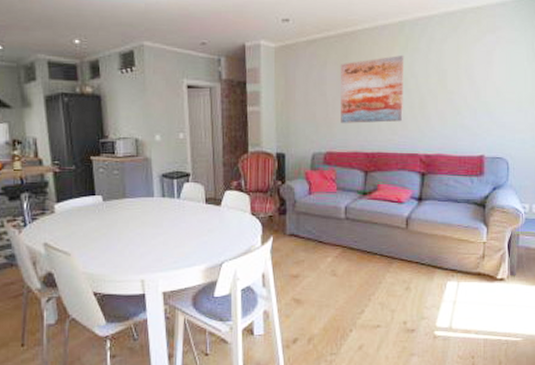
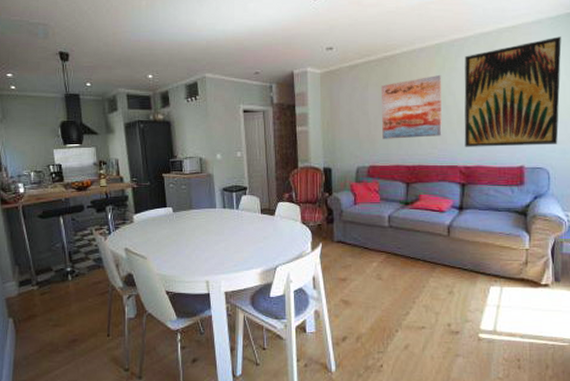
wall art: none [425,20,524,135] -> present [464,36,562,147]

